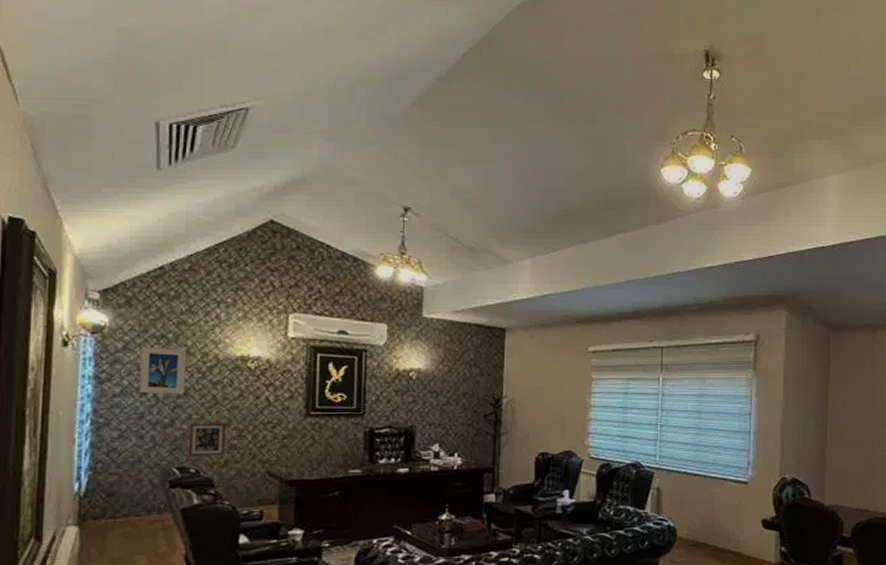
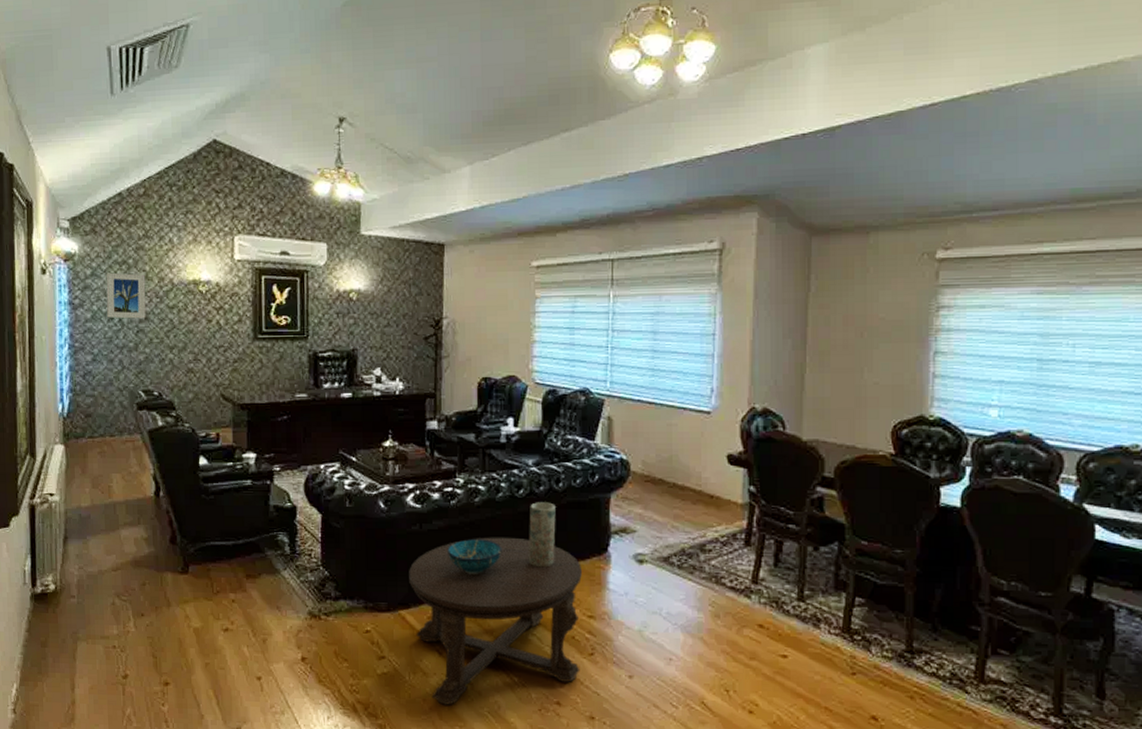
picture frame: present [188,423,226,456] -> none [151,347,184,380]

